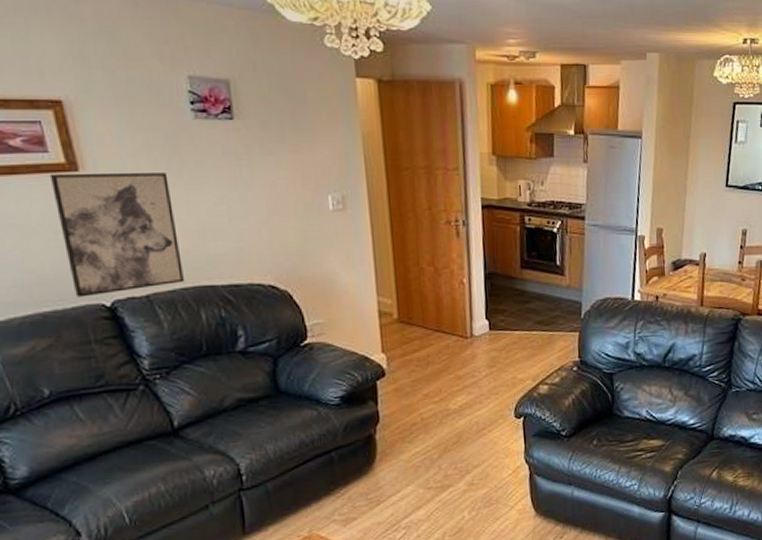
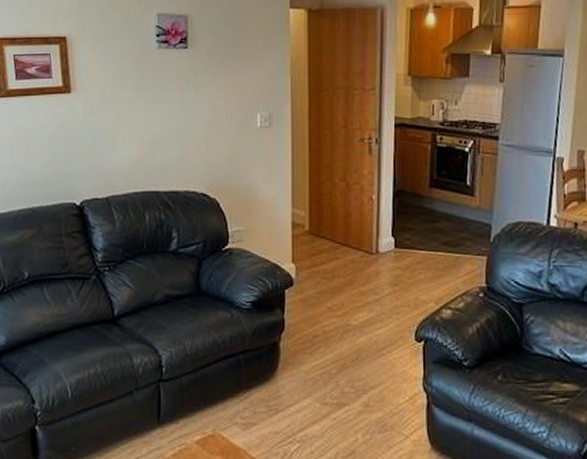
wall art: present [49,172,184,297] -> none [50,94,136,196]

